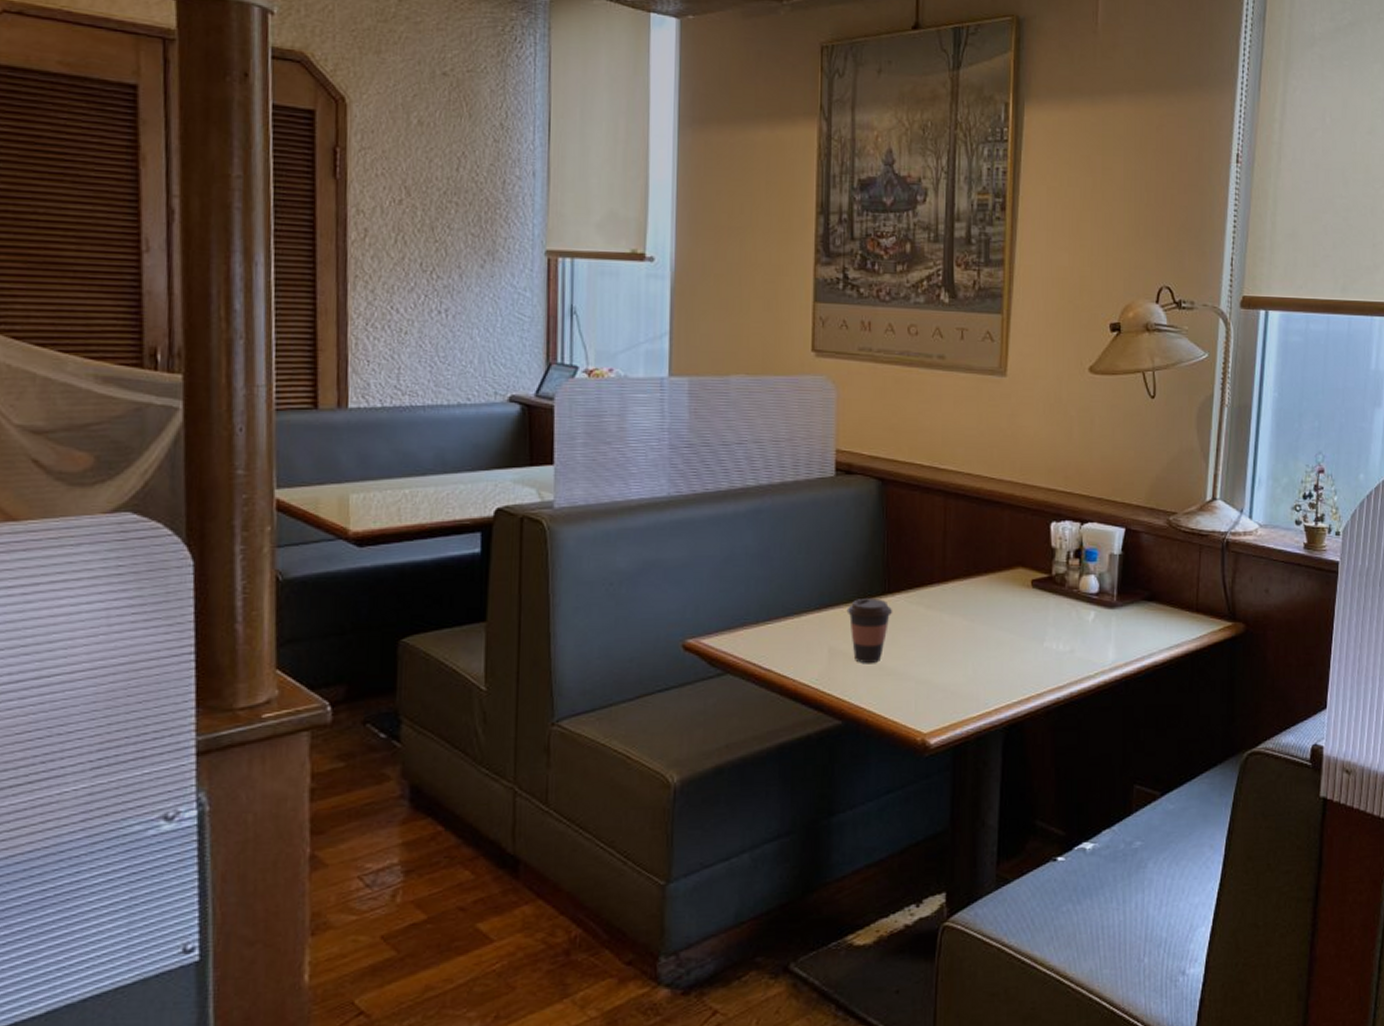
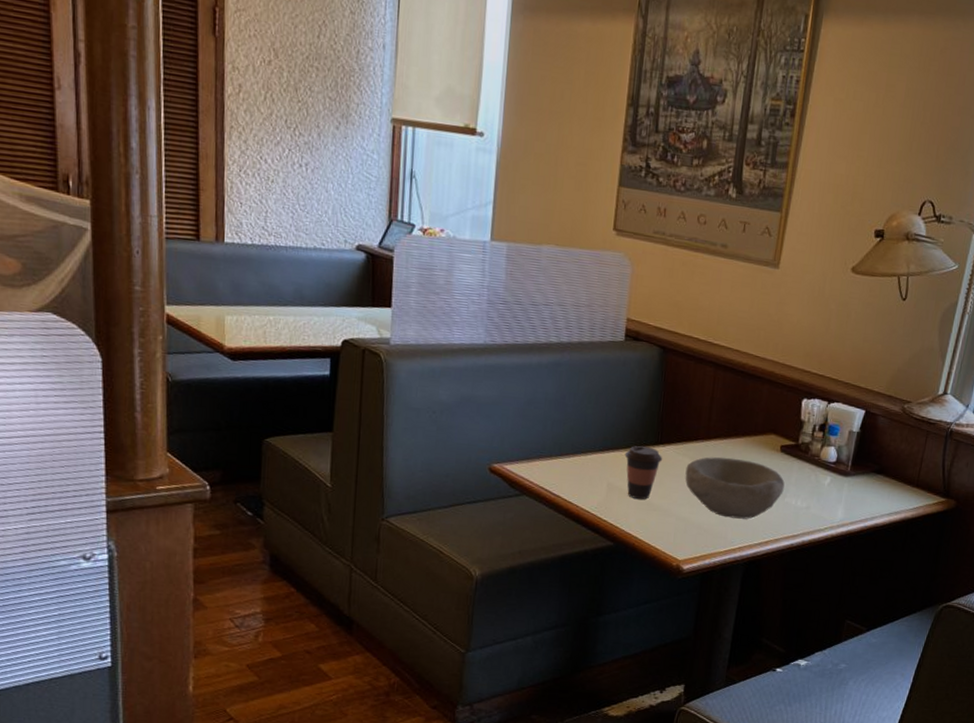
bowl: none [921,601,1041,674] -> present [685,457,785,519]

